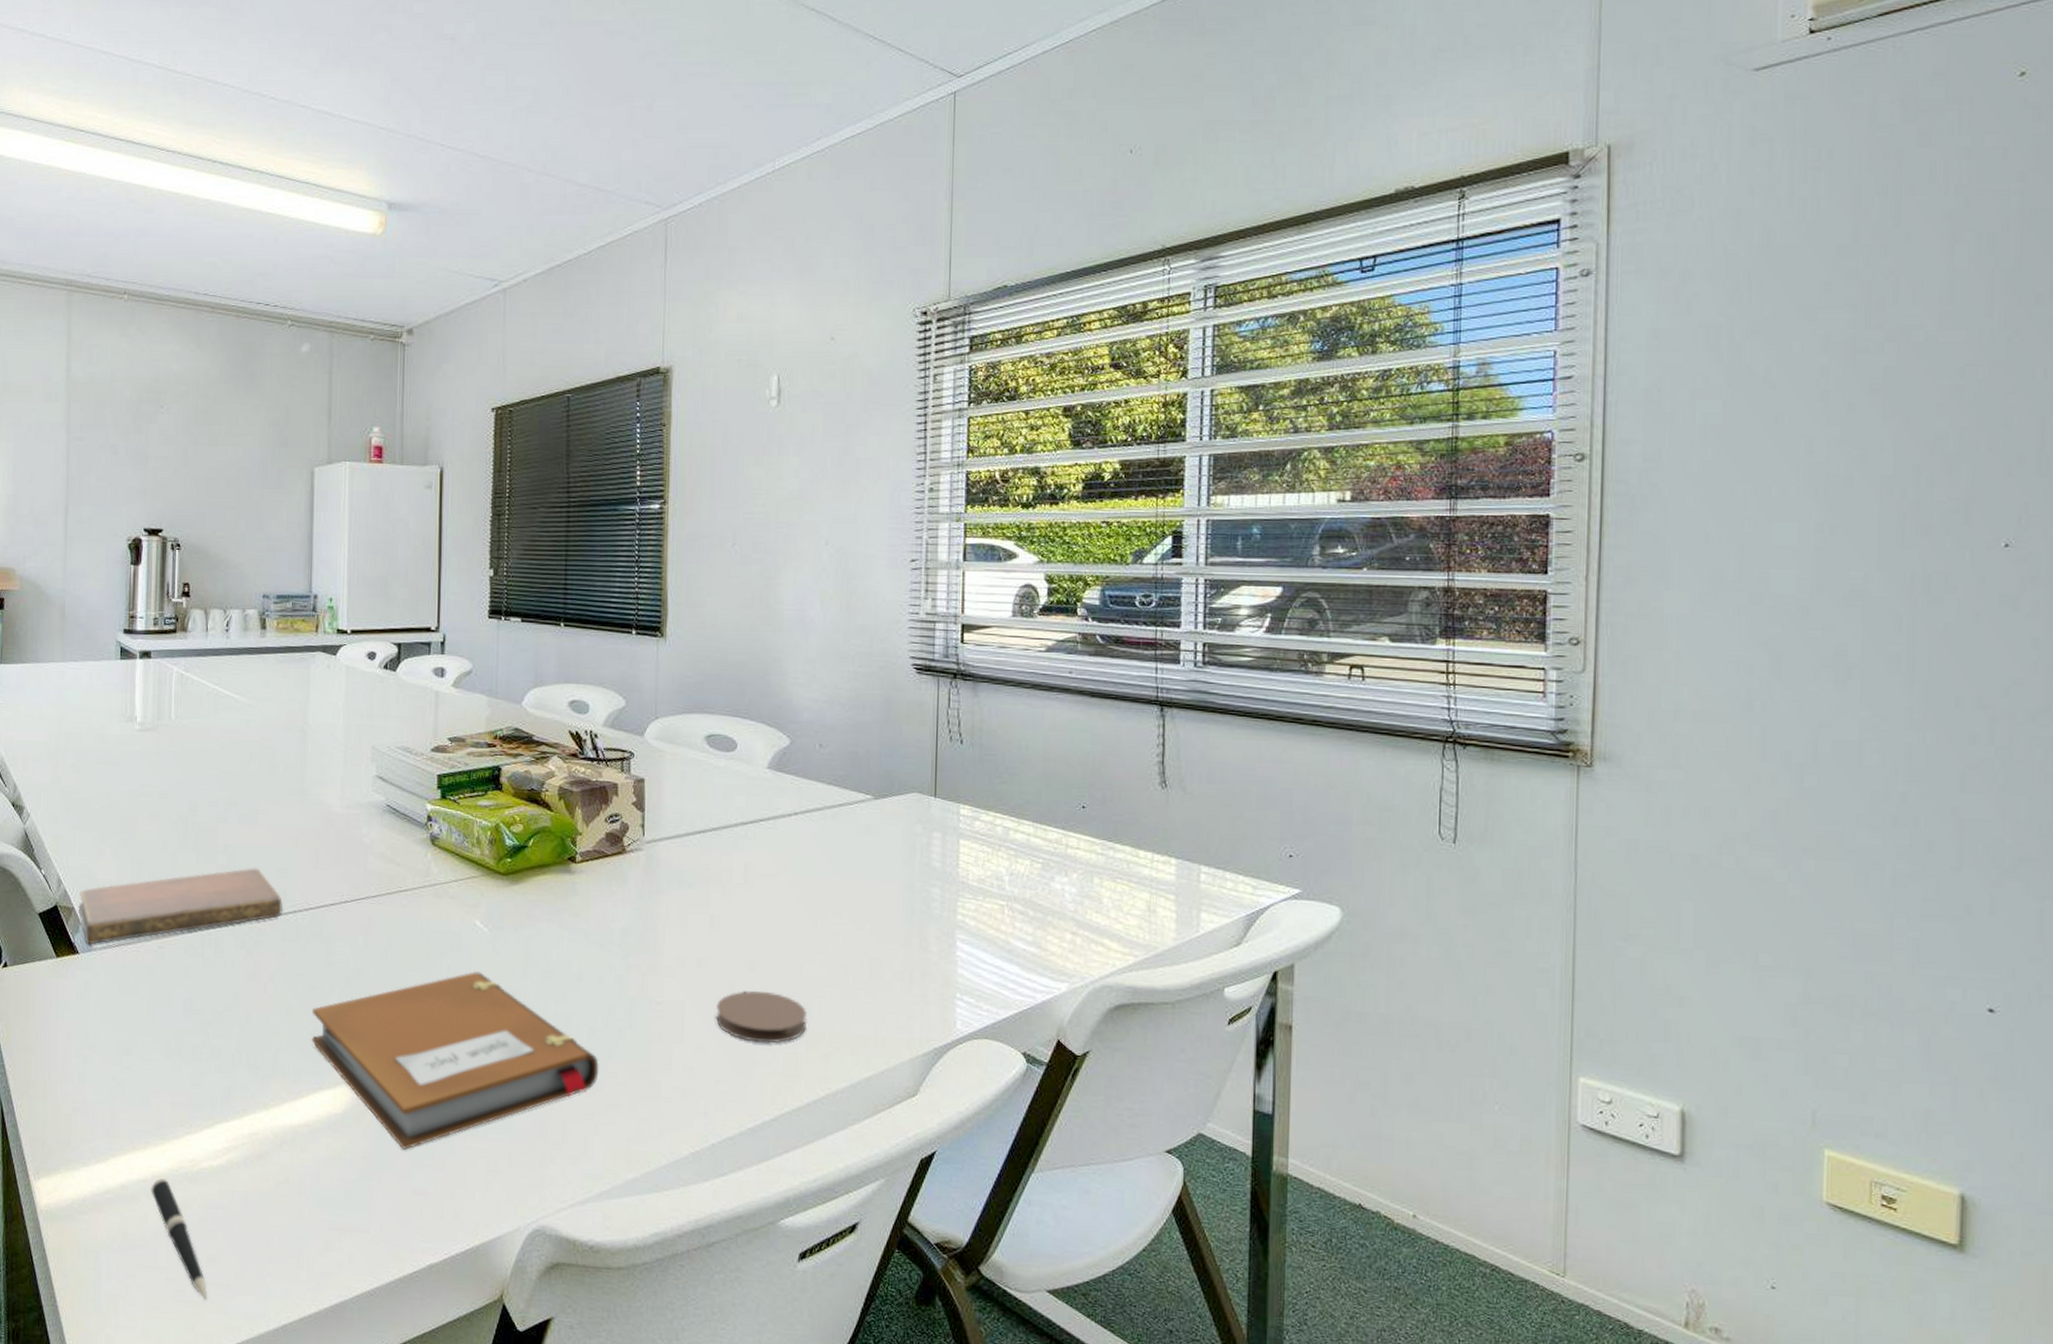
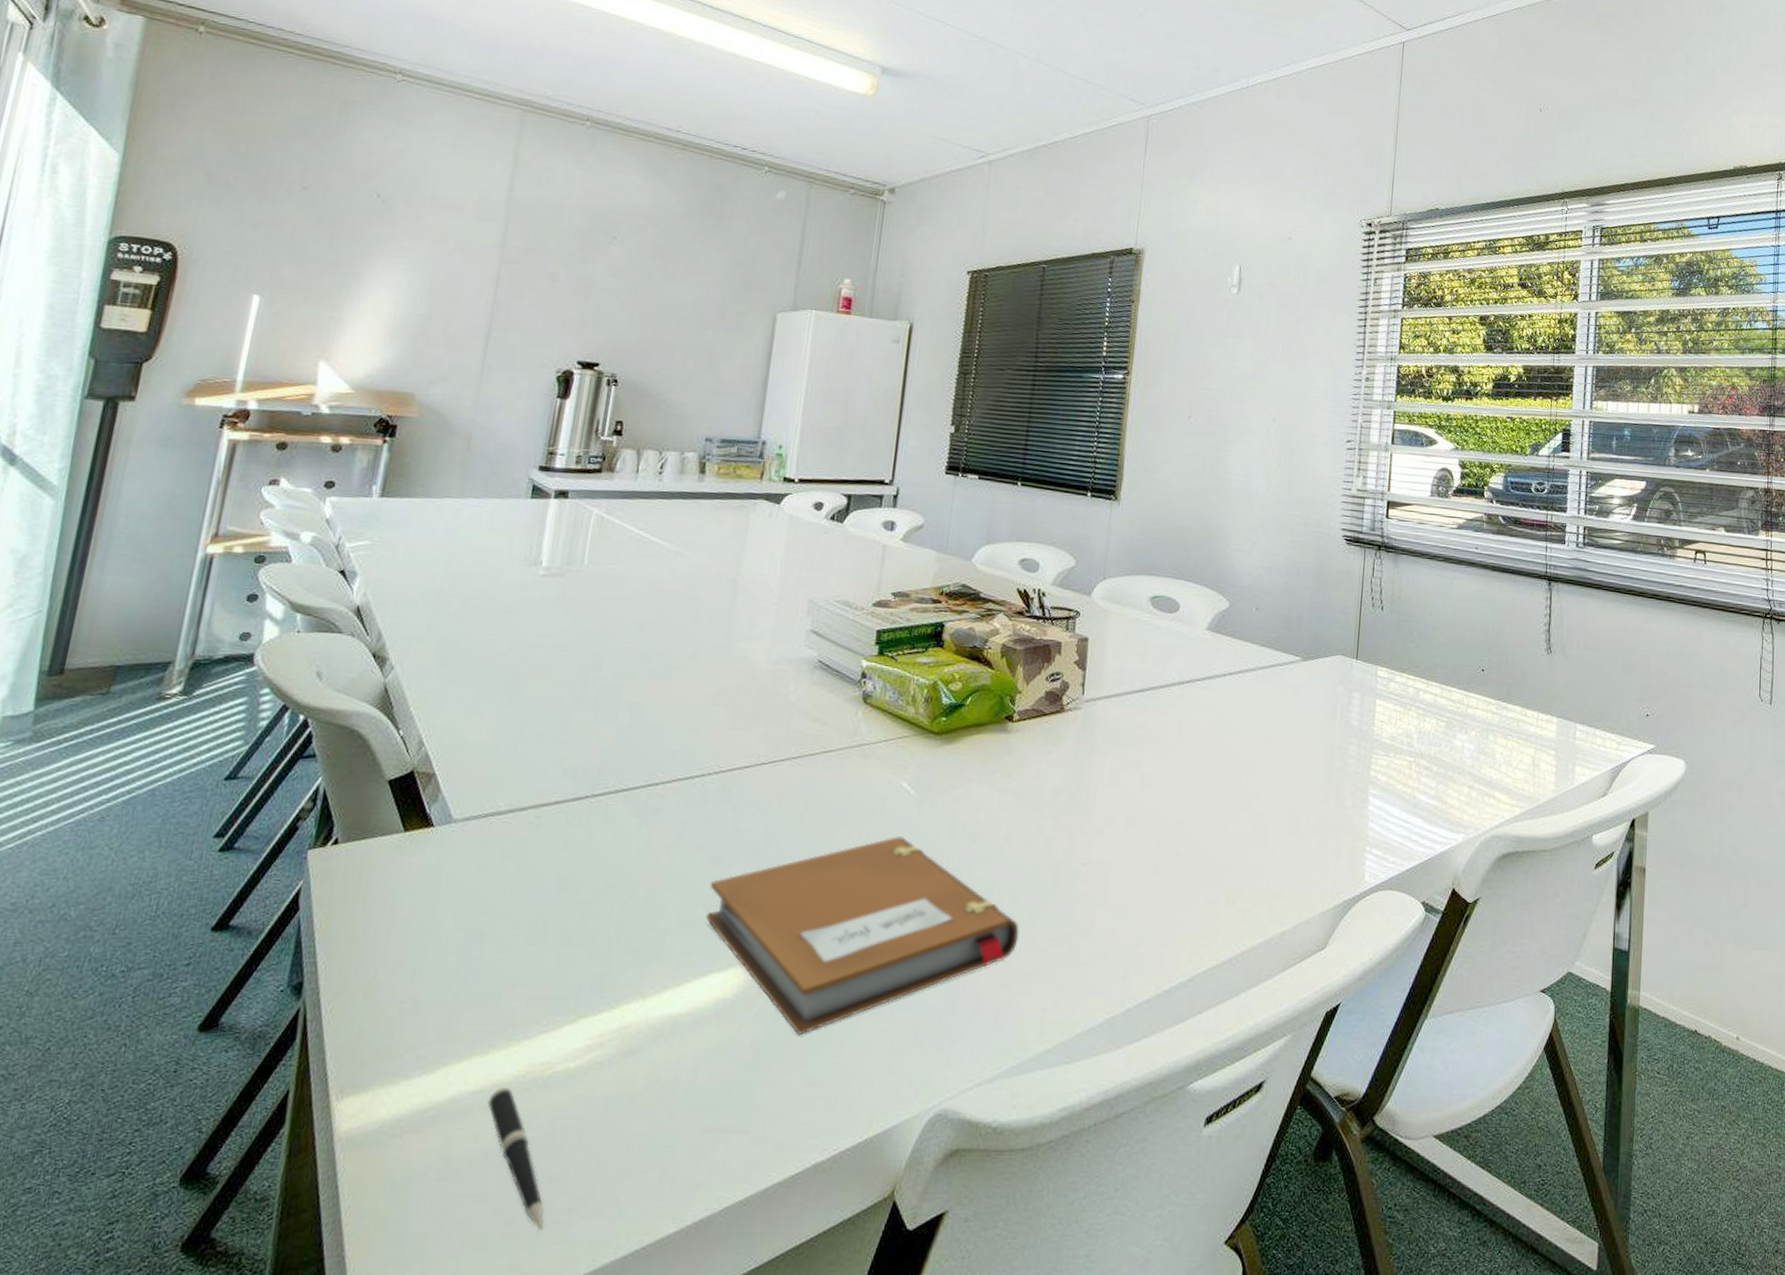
notebook: present [78,868,284,945] -> none [440,727,690,816]
coaster: present [715,990,807,1044] -> none [1140,849,1228,902]

